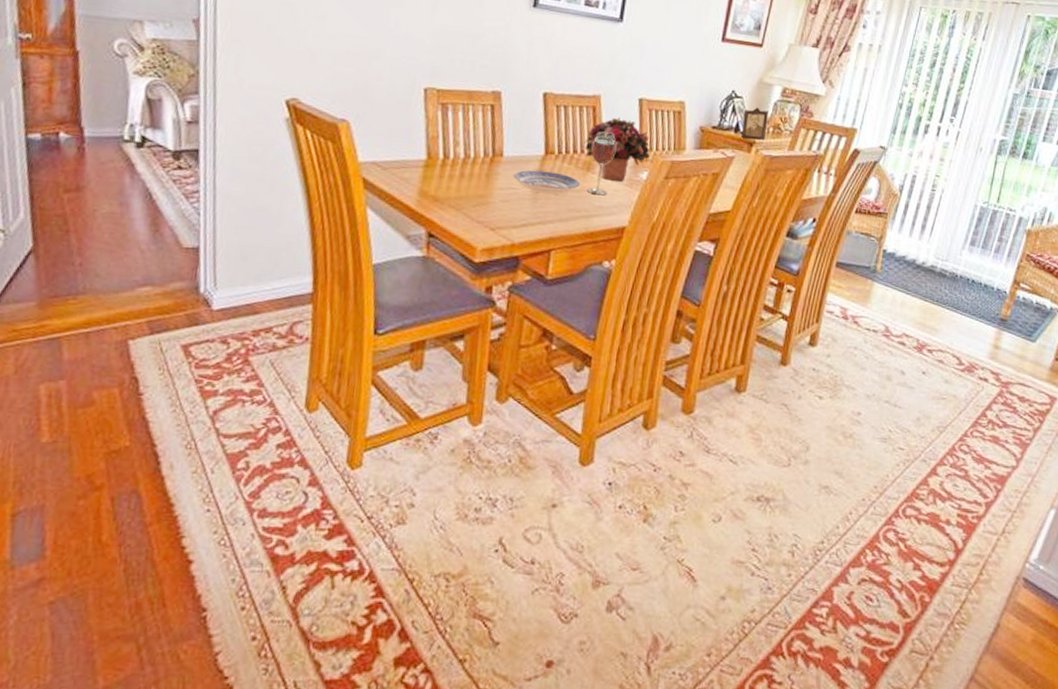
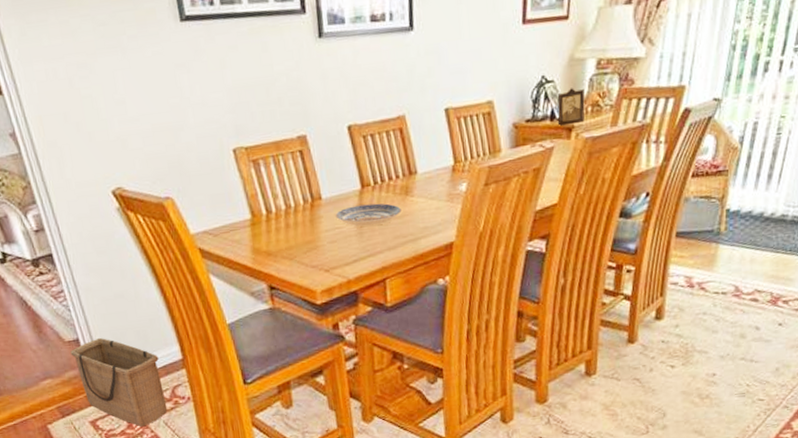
basket: none [184,251,285,363] -> present [70,338,167,427]
bouquet: present [584,117,650,182] -> none [397,133,466,200]
wineglass: present [587,131,617,196] -> none [405,151,431,218]

